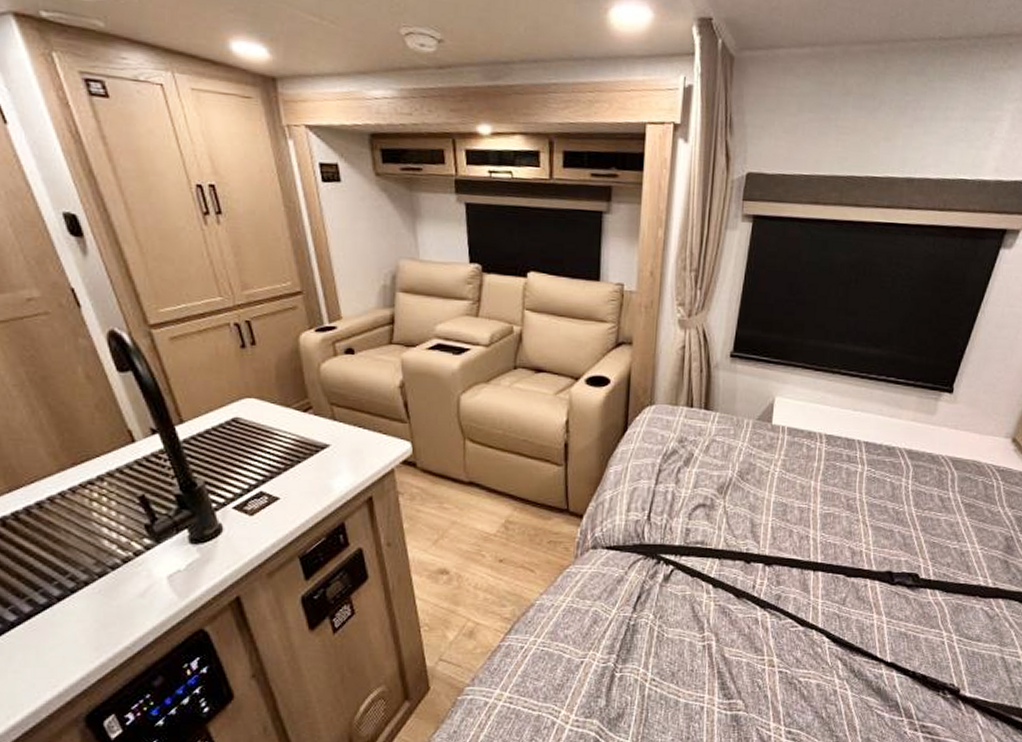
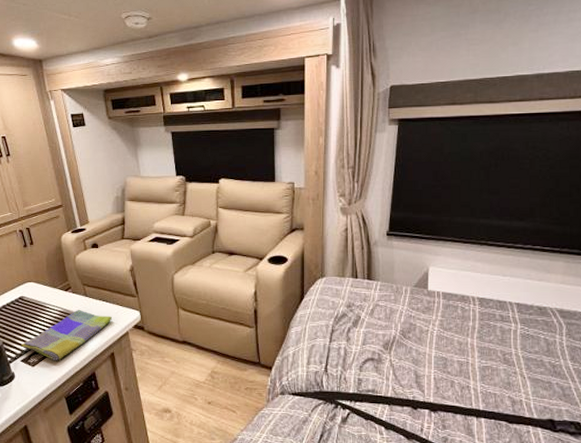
dish towel: none [233,438,371,507] -> present [21,310,112,360]

